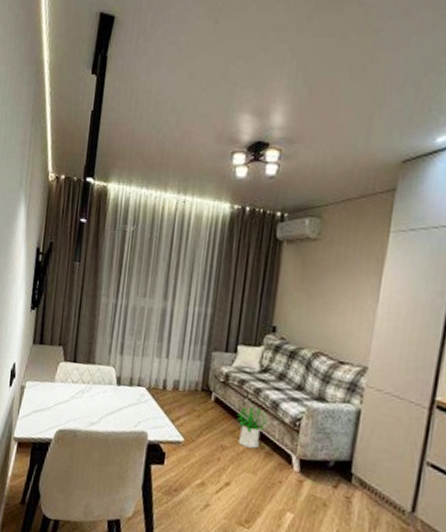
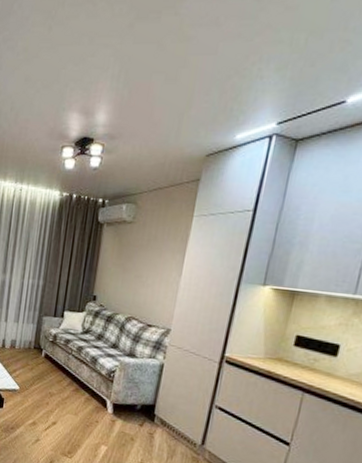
potted plant: present [237,406,269,449] -> none [63,361,89,395]

